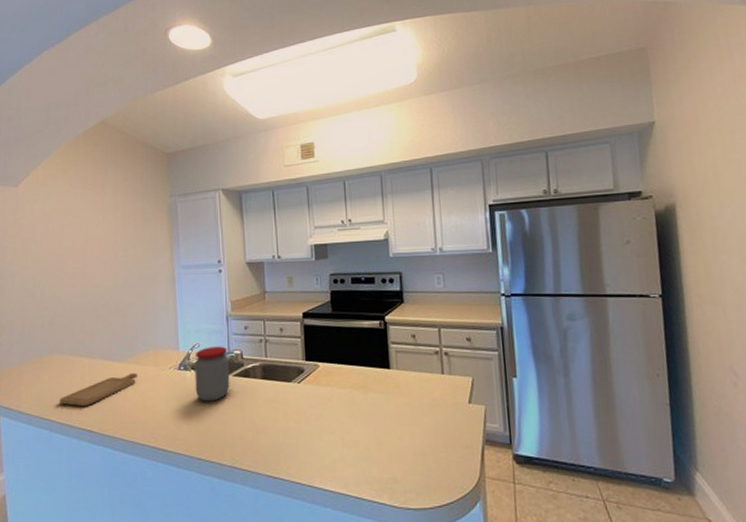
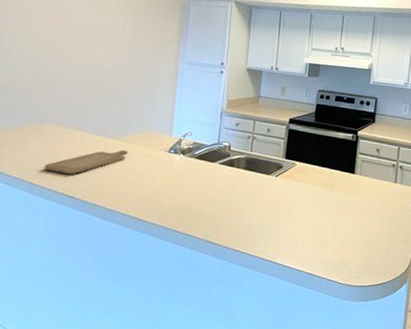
jar: present [195,346,230,402] -> none [181,136,218,184]

